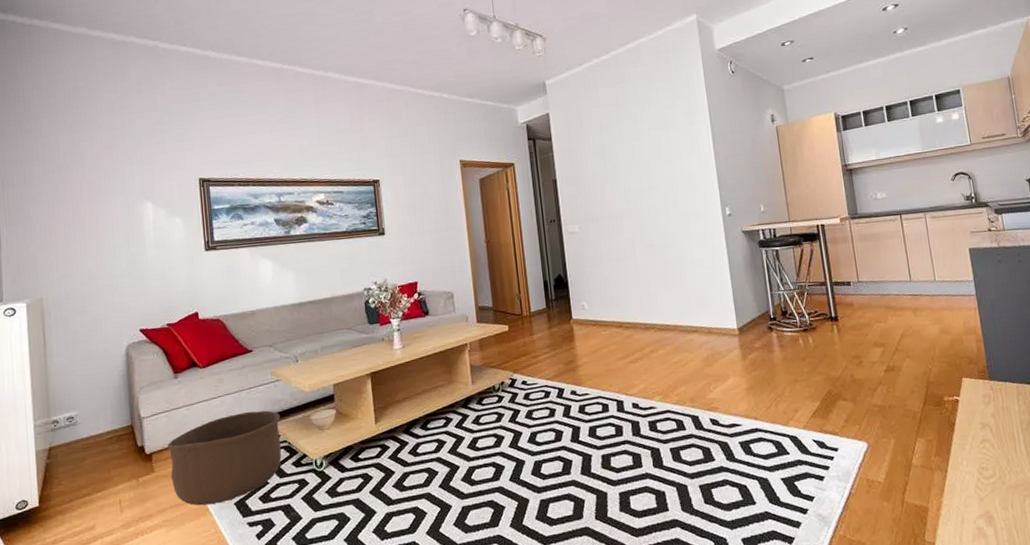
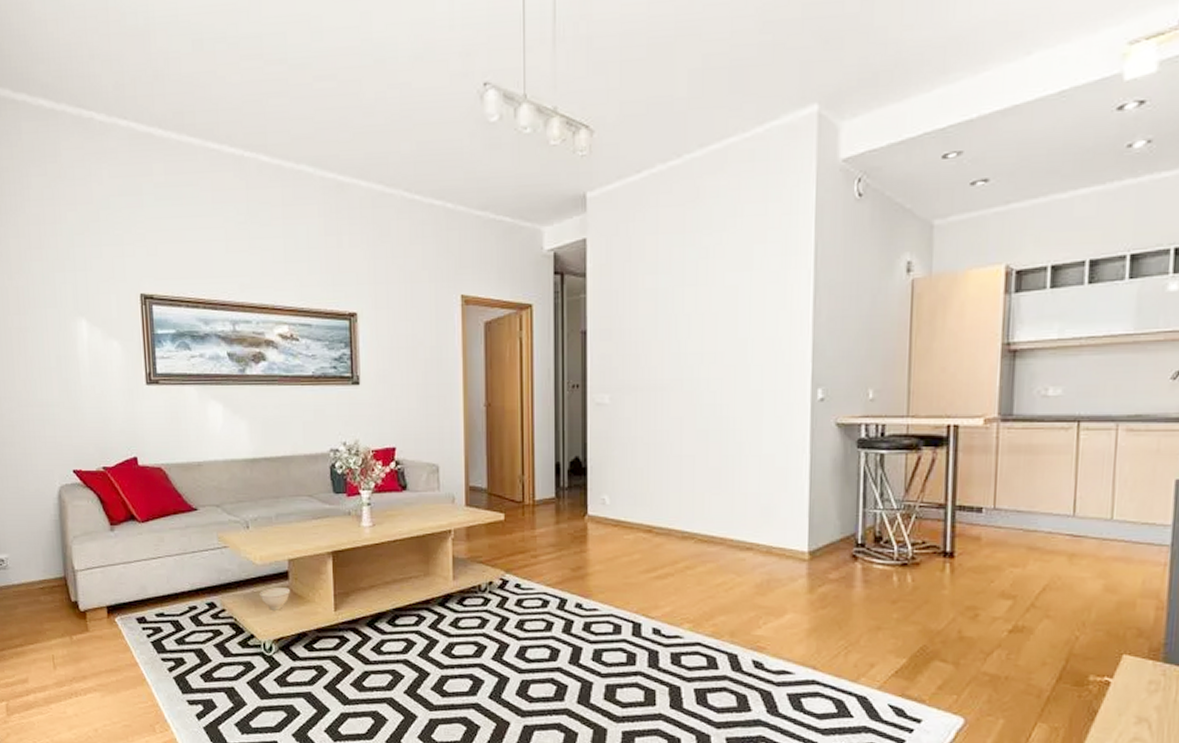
basket: present [167,410,282,506] -> none [103,578,227,675]

